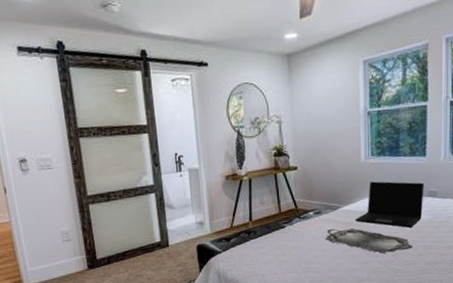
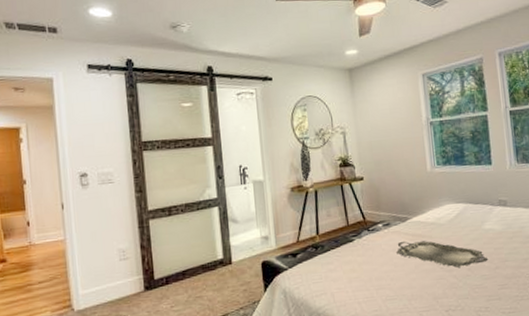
laptop: present [356,181,424,228] -> none [426,190,495,239]

